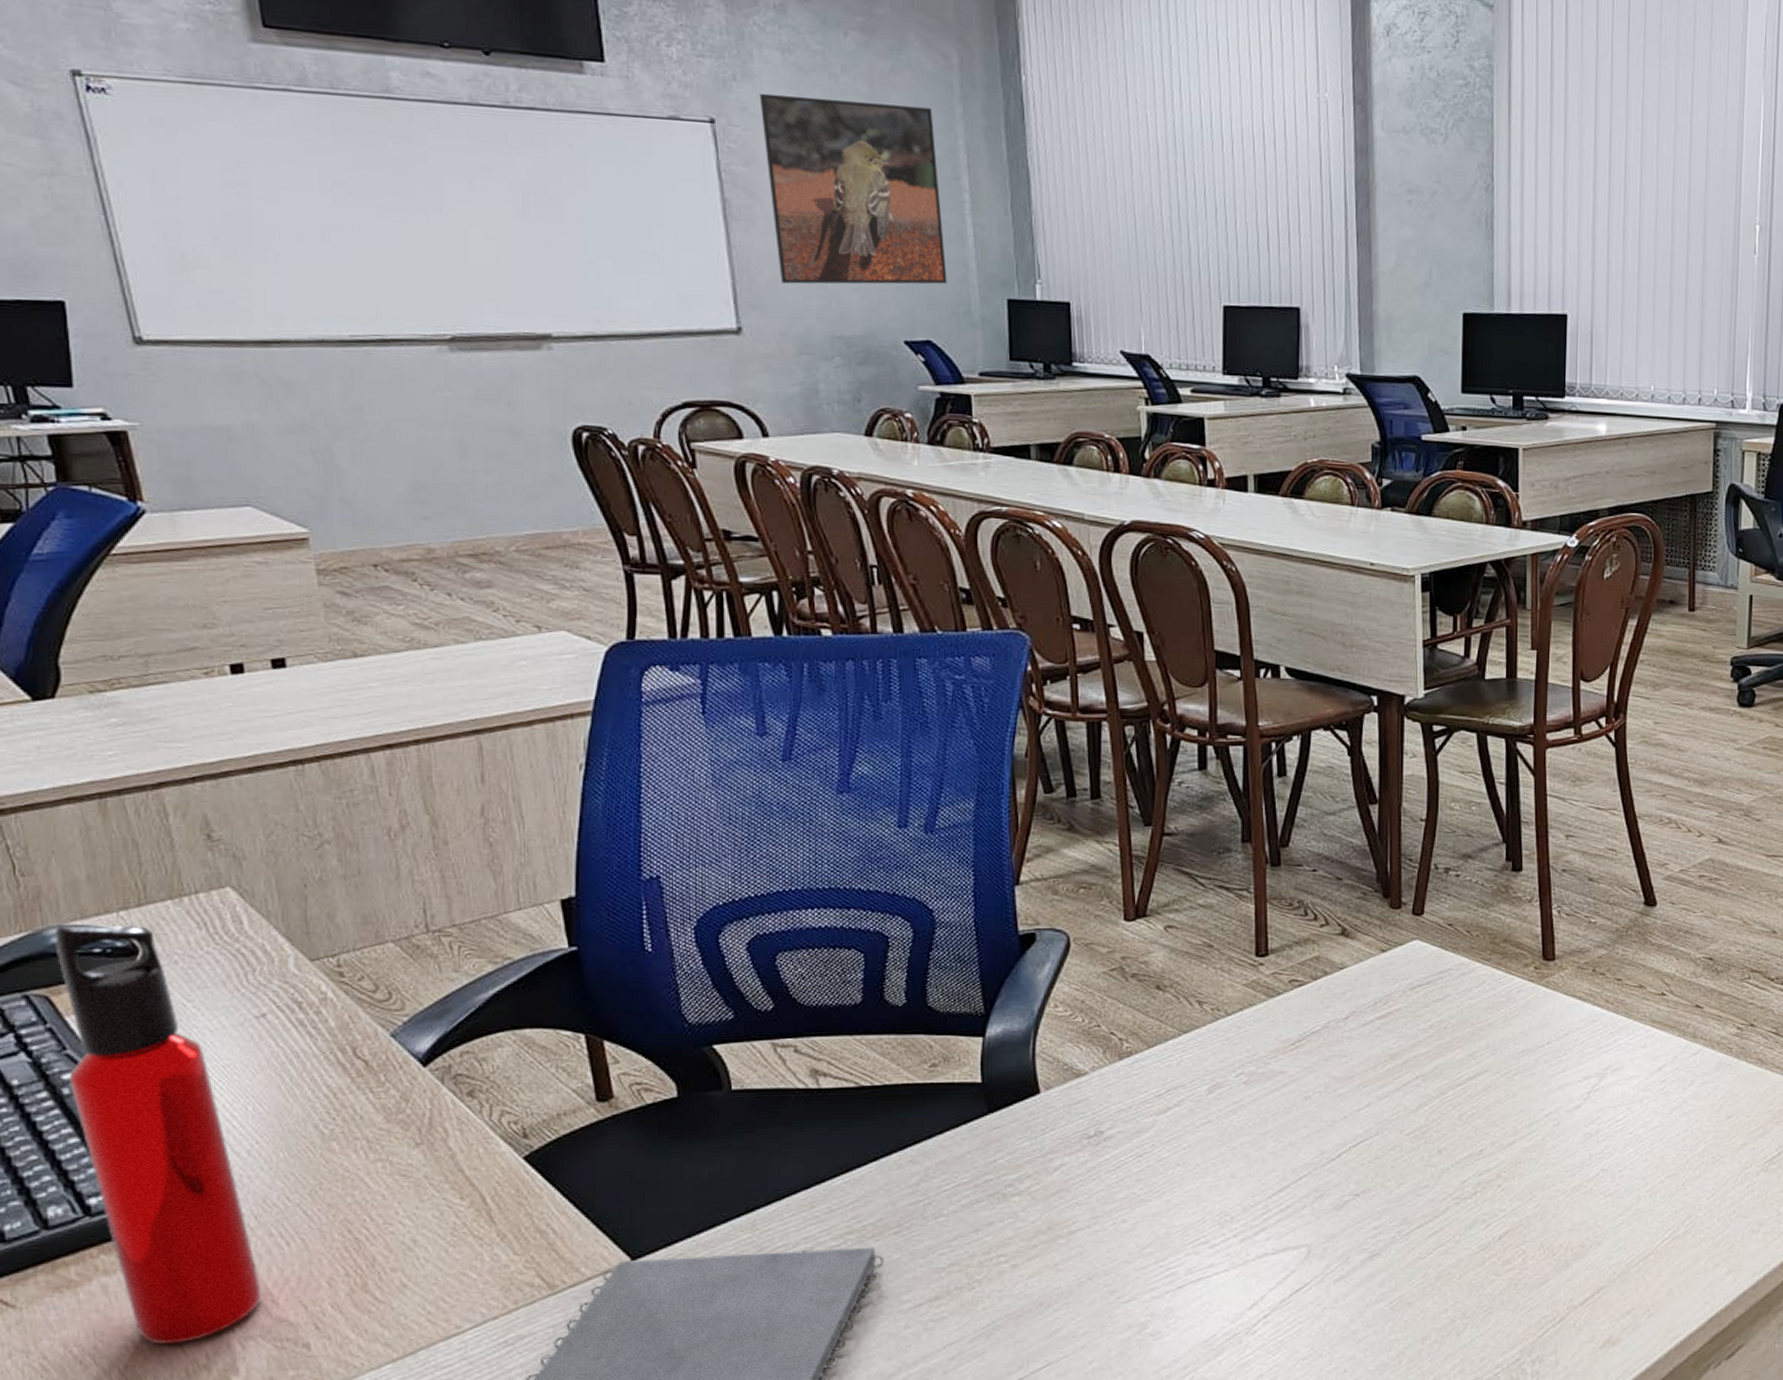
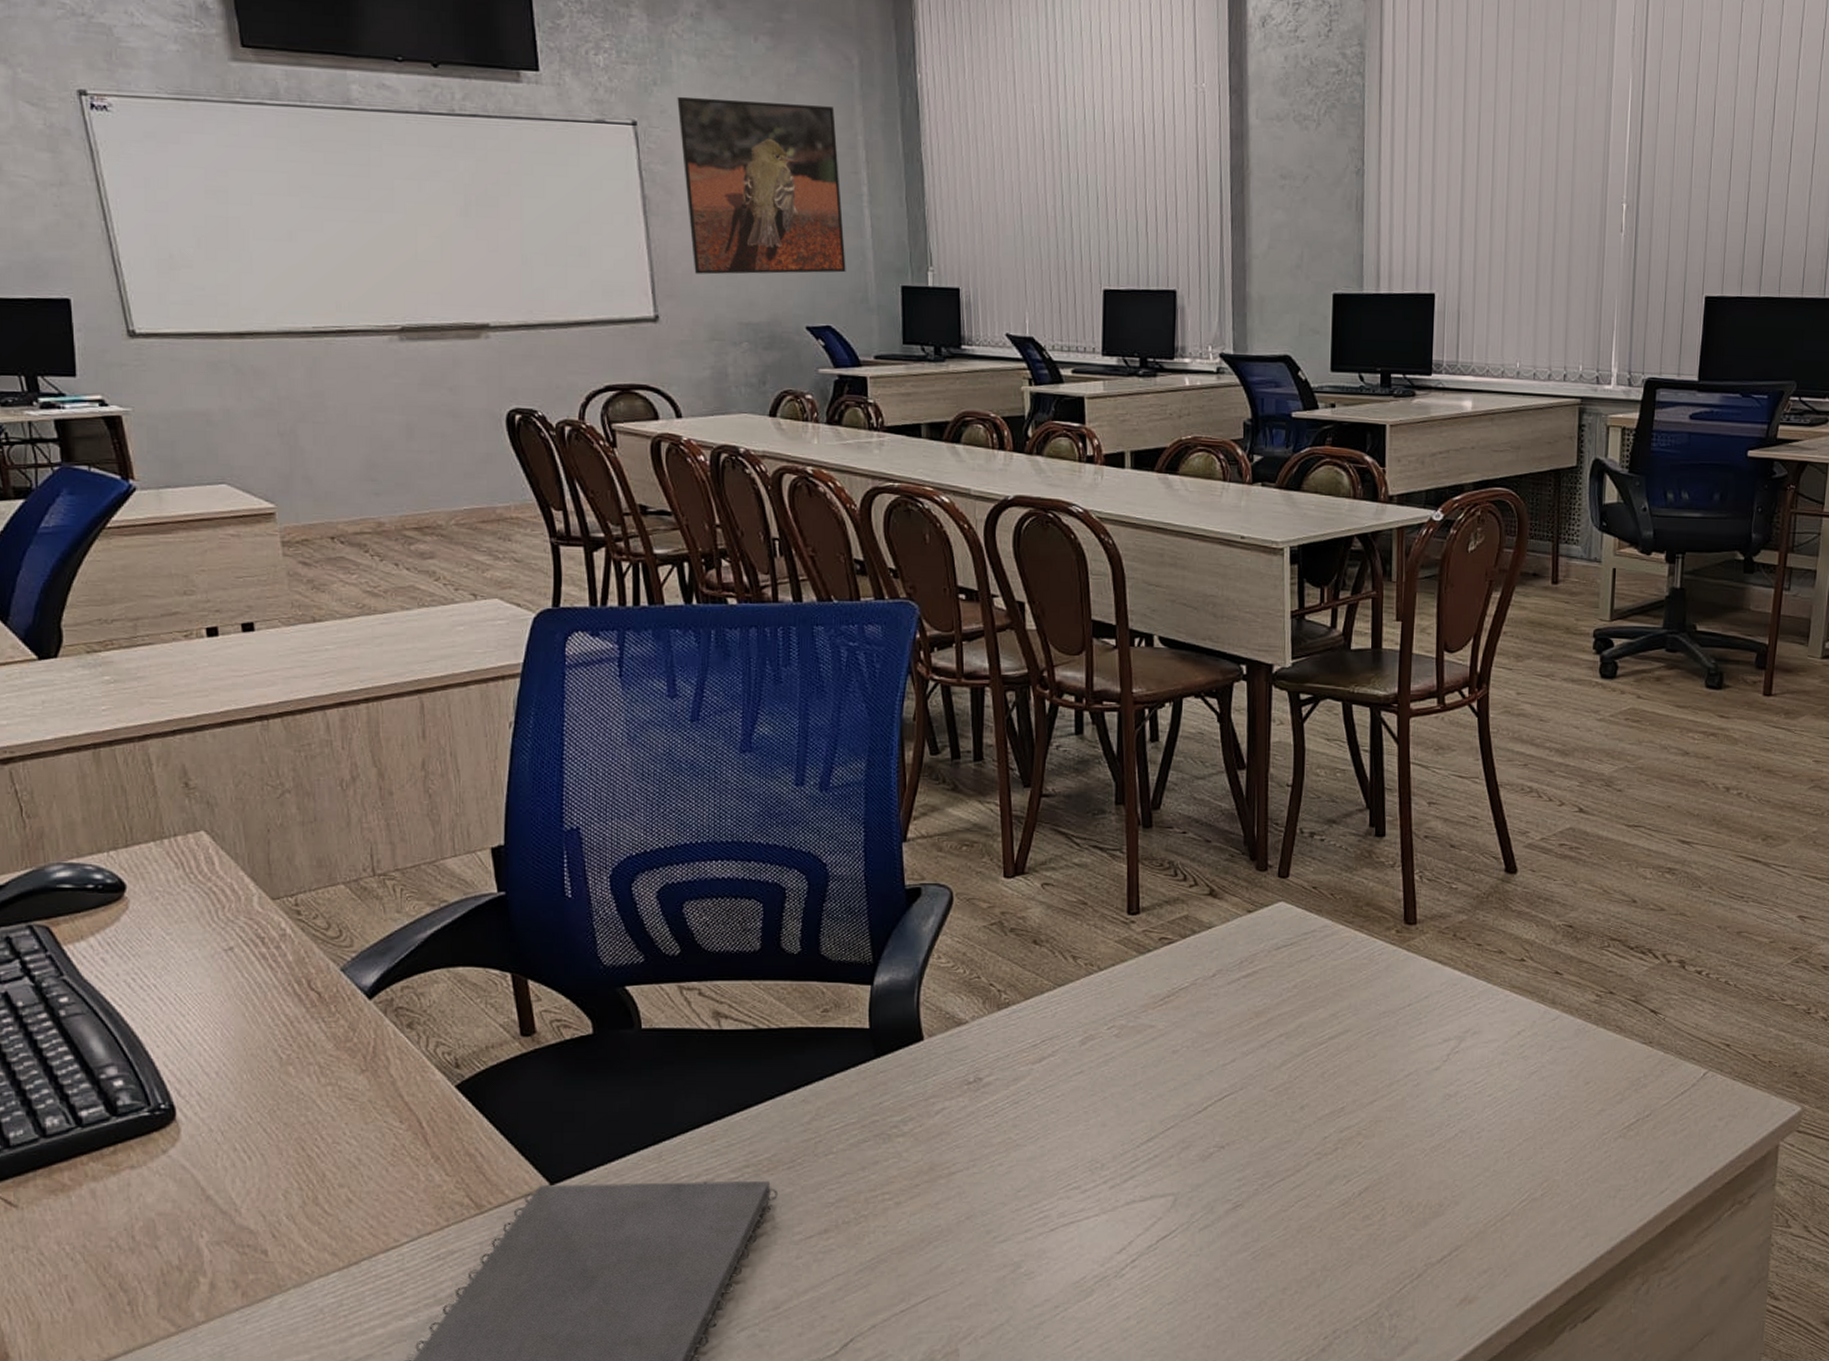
water bottle: present [53,924,262,1344] -> none [53,861,227,1245]

